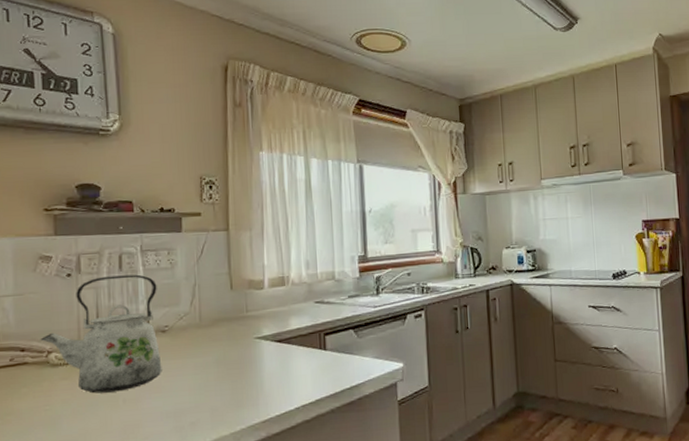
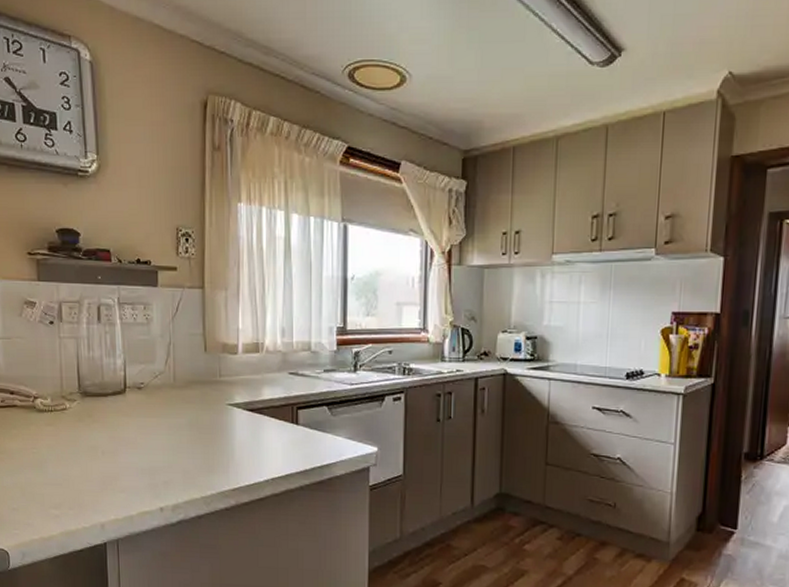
kettle: present [40,274,162,394] -> none [27,327,138,443]

